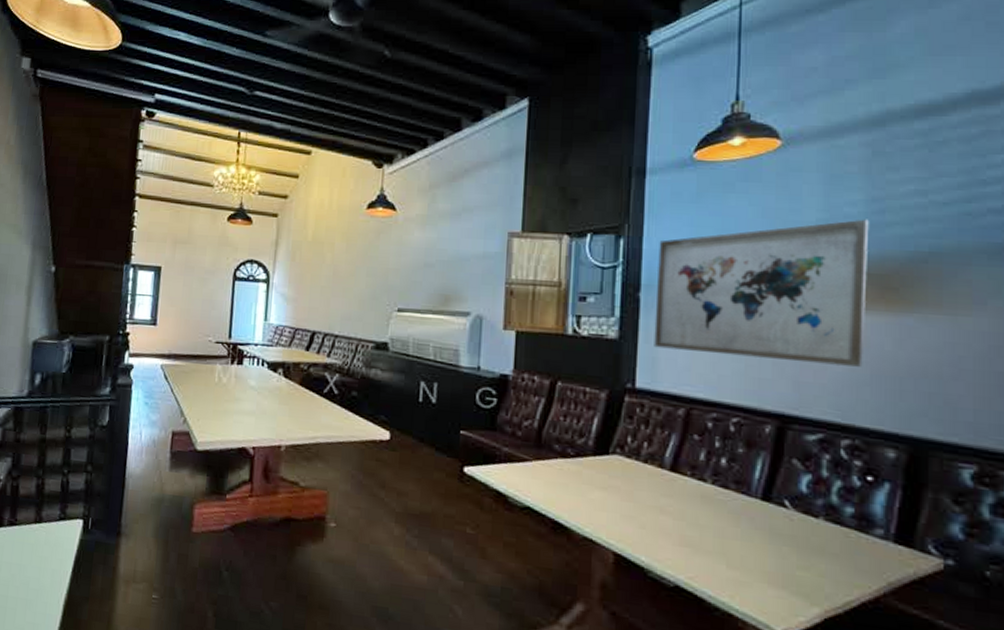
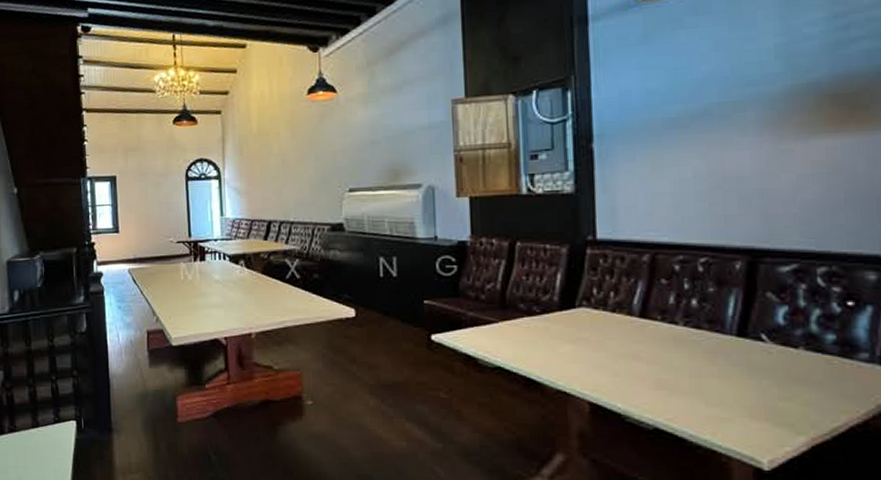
wall art: present [654,219,869,367] -> none [608,37,836,197]

